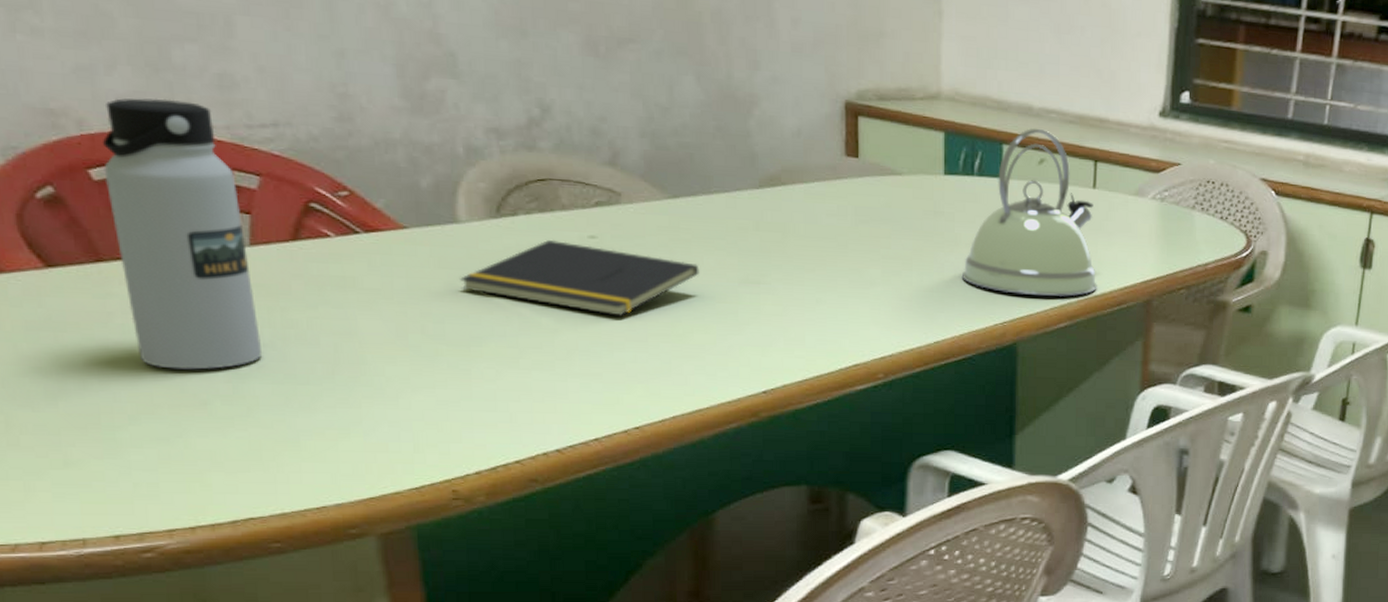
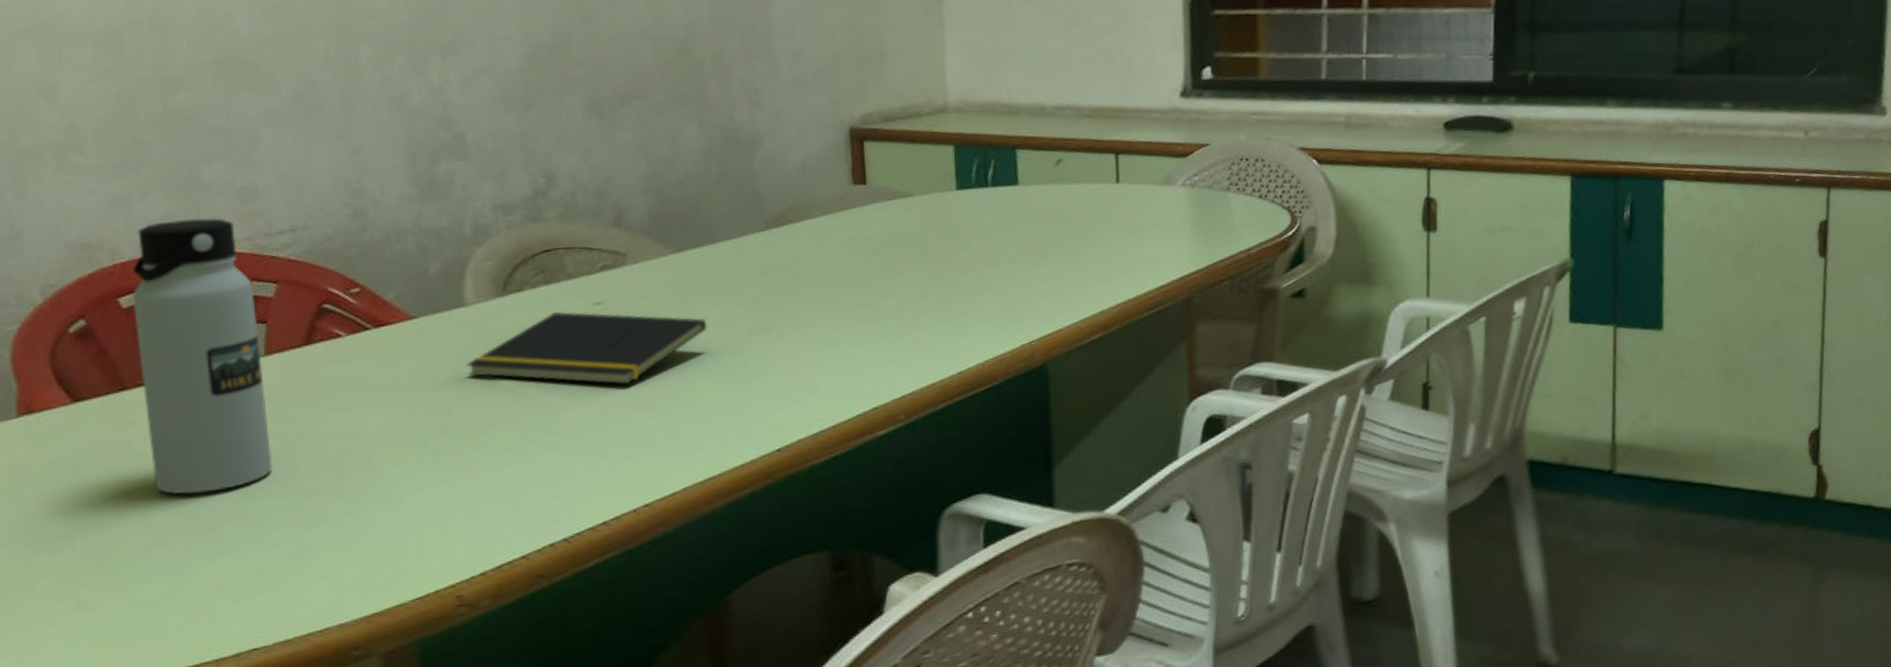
kettle: present [961,127,1097,296] -> none [982,127,1131,309]

